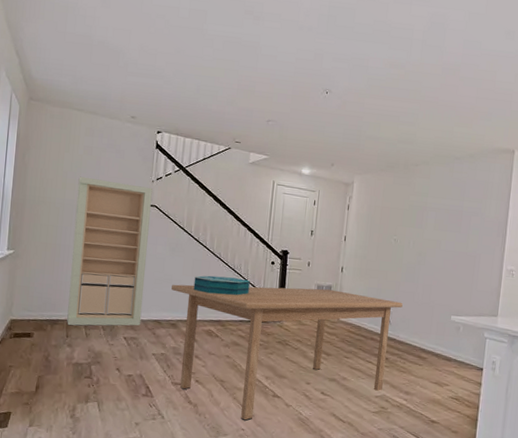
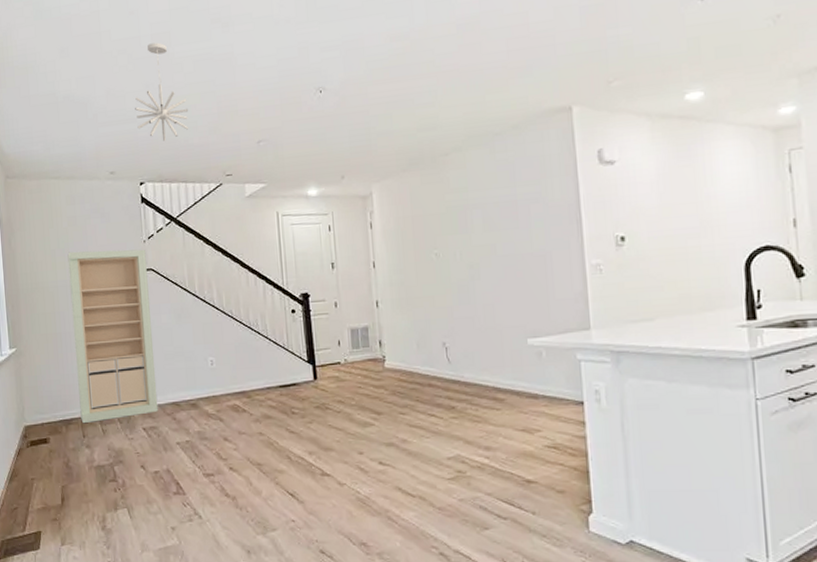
pendant light: none [163,16,212,101] -> present [135,42,189,141]
table: present [171,284,403,421] -> none [184,331,461,509]
decorative box: present [193,275,250,296] -> none [207,336,272,361]

